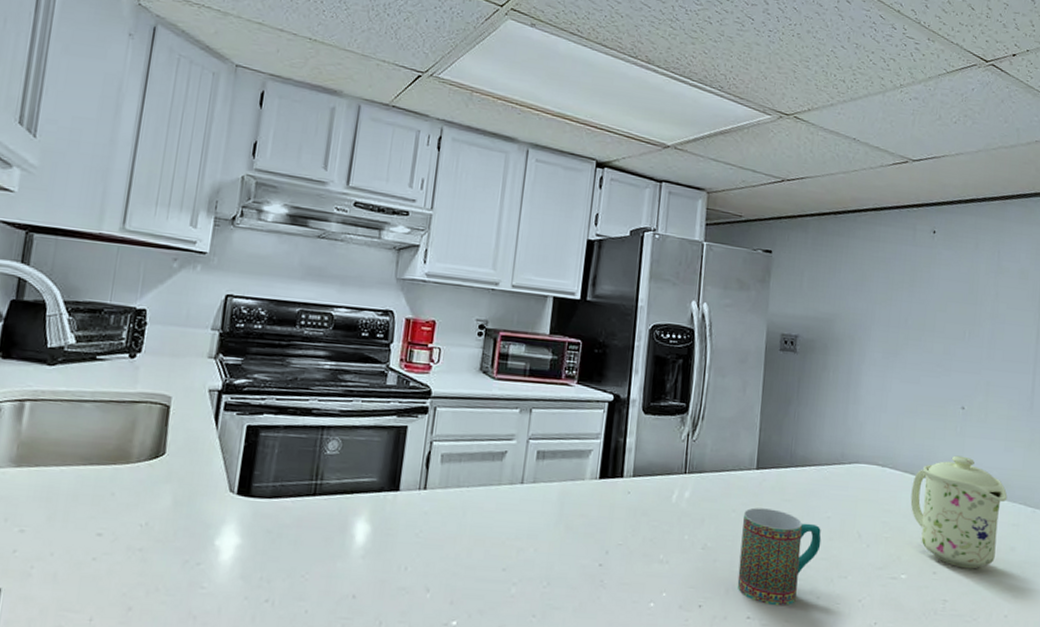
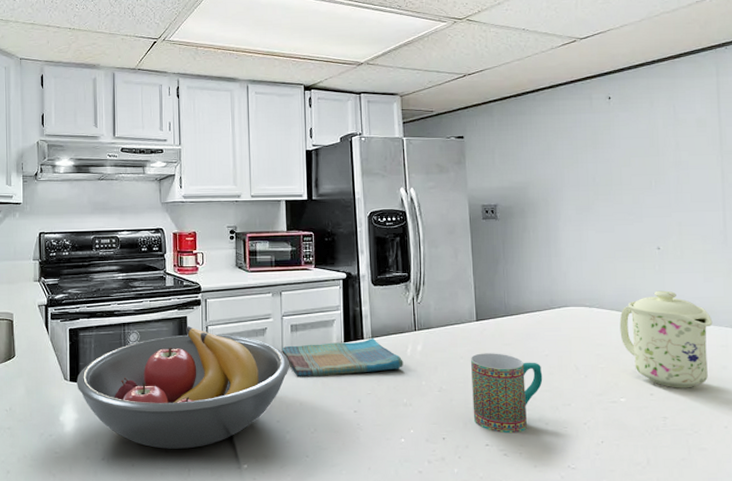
fruit bowl: none [245,439,530,596] -> present [76,326,290,449]
dish towel: none [521,476,666,519] -> present [282,337,403,378]

